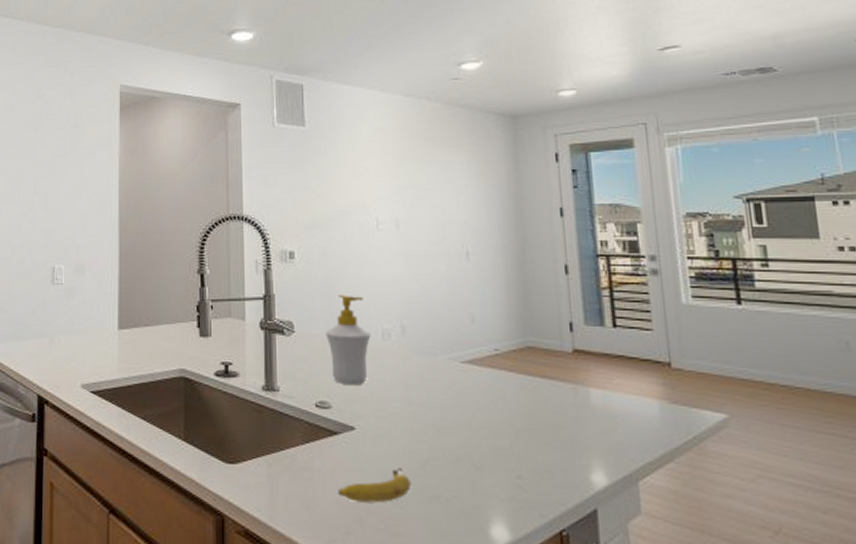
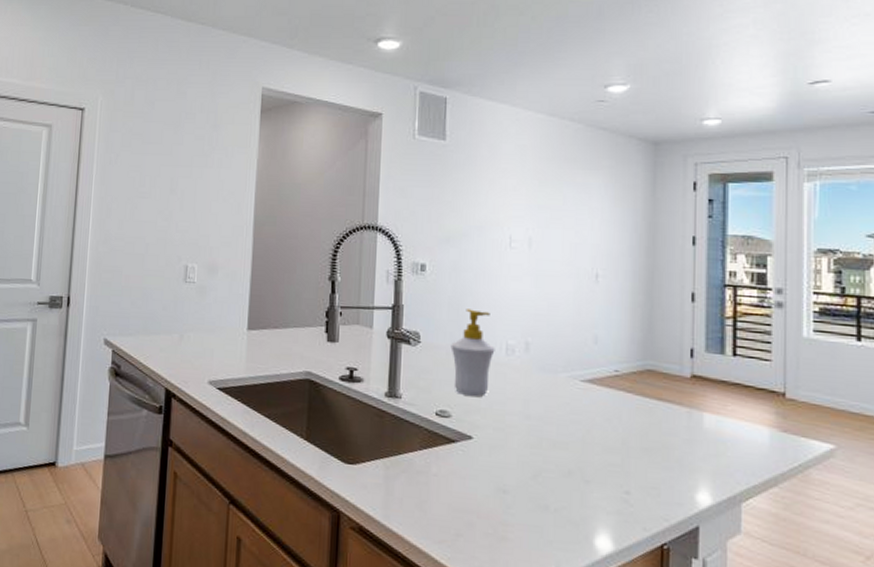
banana: present [337,467,411,503] -> none [451,477,522,509]

